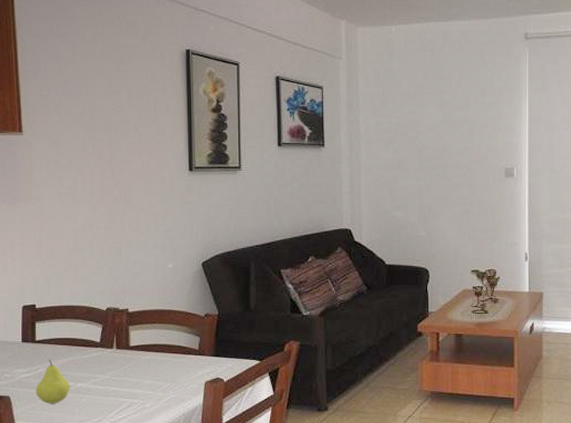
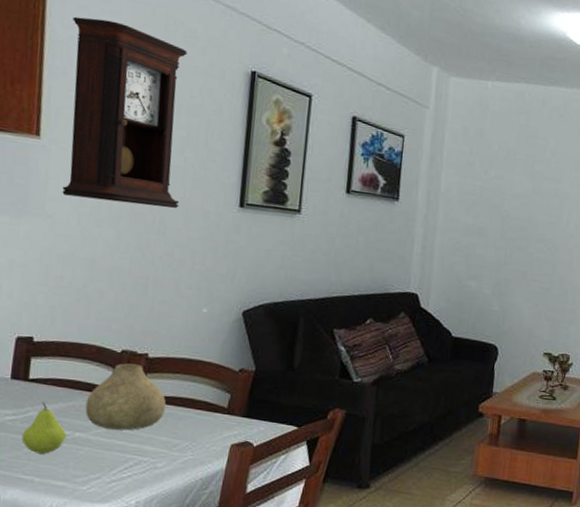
pendulum clock: none [37,25,139,180] -> present [62,16,187,208]
vase: none [83,319,148,377] -> present [85,363,167,430]

